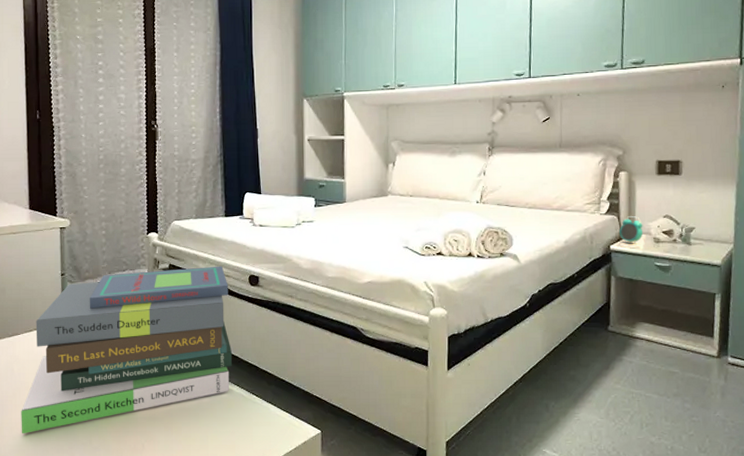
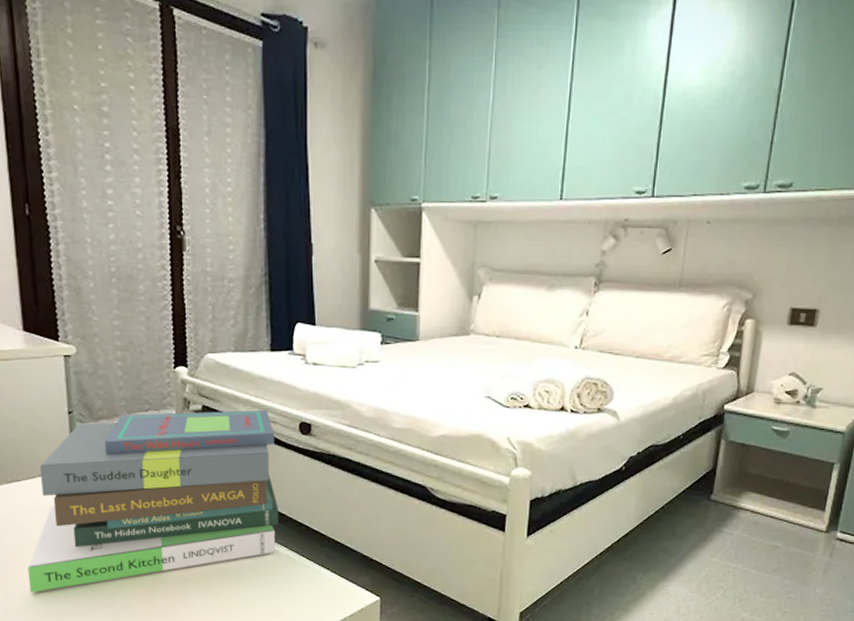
alarm clock: present [620,216,643,245] -> none [736,372,765,406]

